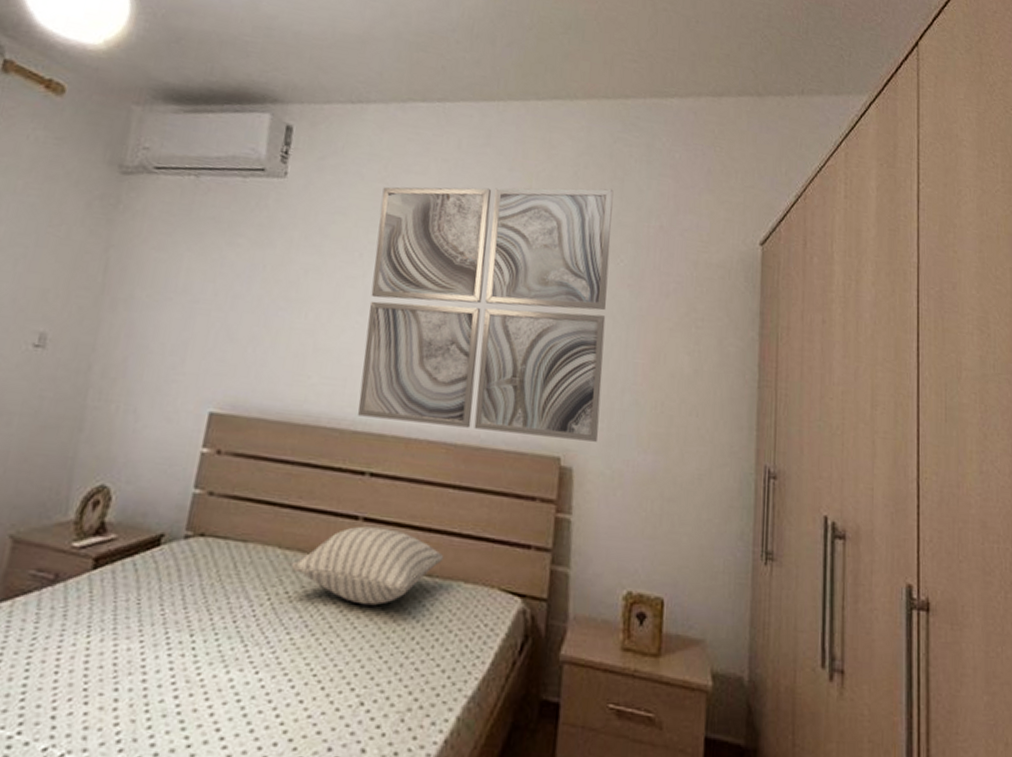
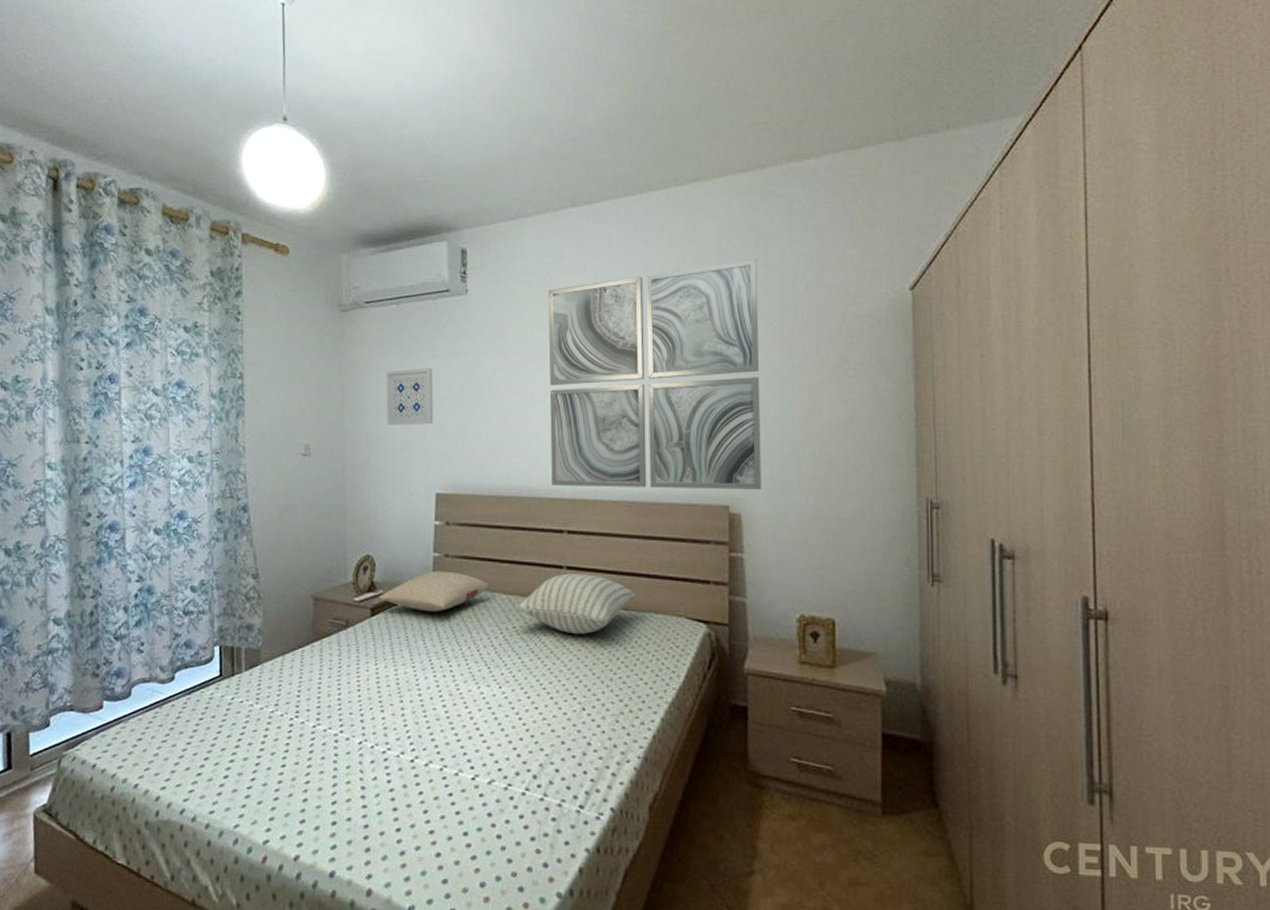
pillow: none [108,512,262,568] -> present [379,571,489,612]
wall art: none [158,254,230,326] -> present [386,367,434,426]

